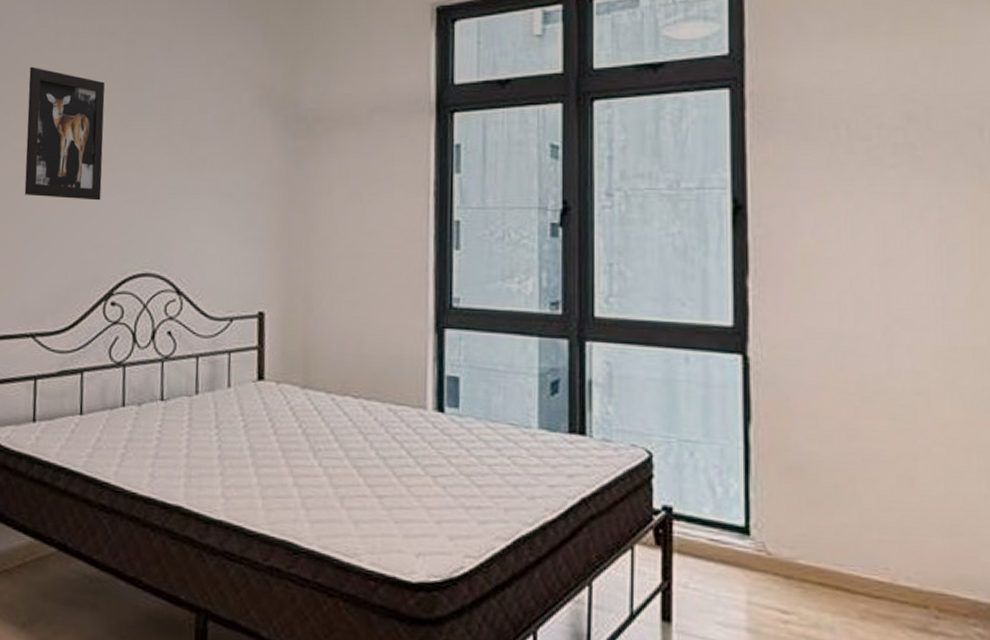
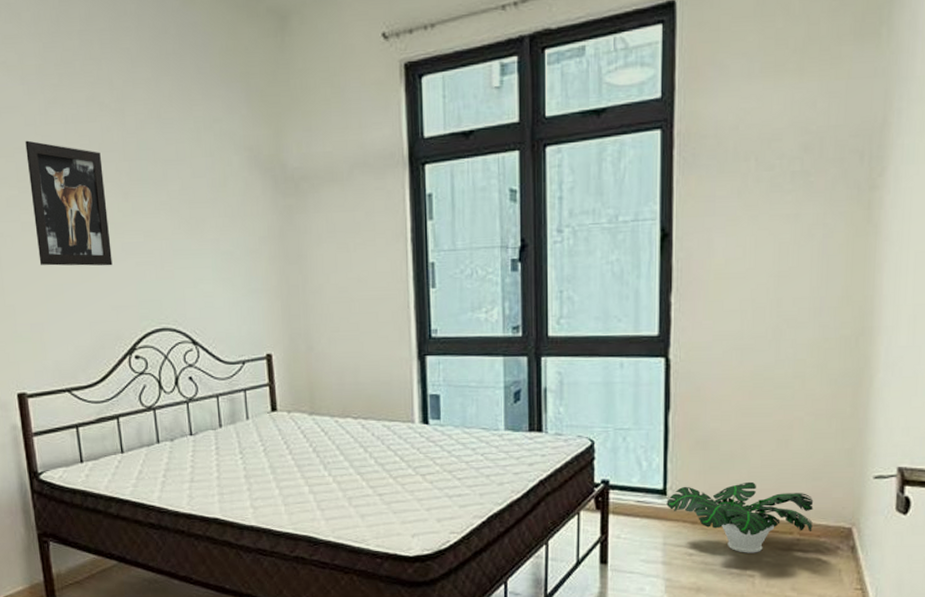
potted plant: none [750,525,956,631] -> present [666,481,814,553]

